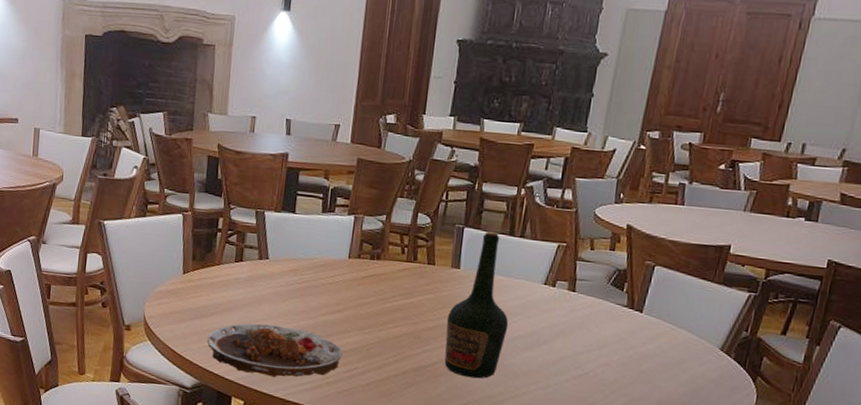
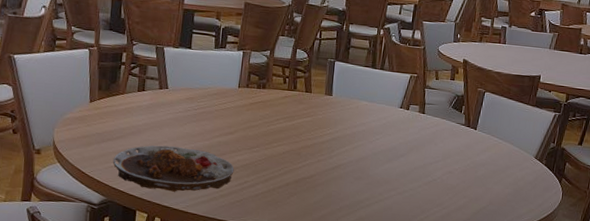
bottle: present [444,230,509,379] -> none [321,64,373,188]

